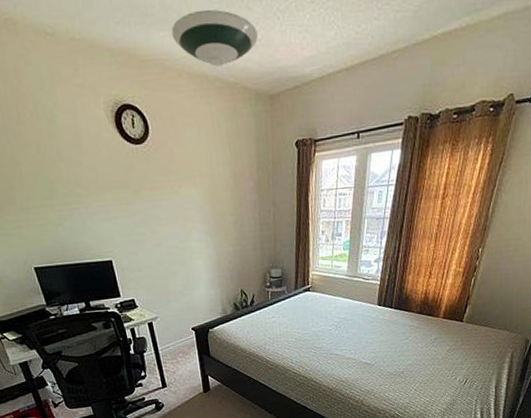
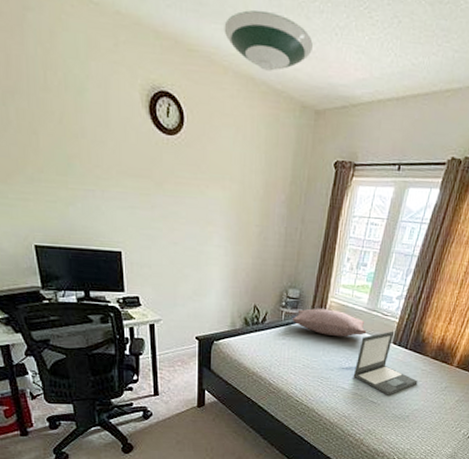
pillow: none [278,282,351,308] -> present [292,308,367,337]
laptop: none [344,293,407,355] -> present [353,331,418,395]

